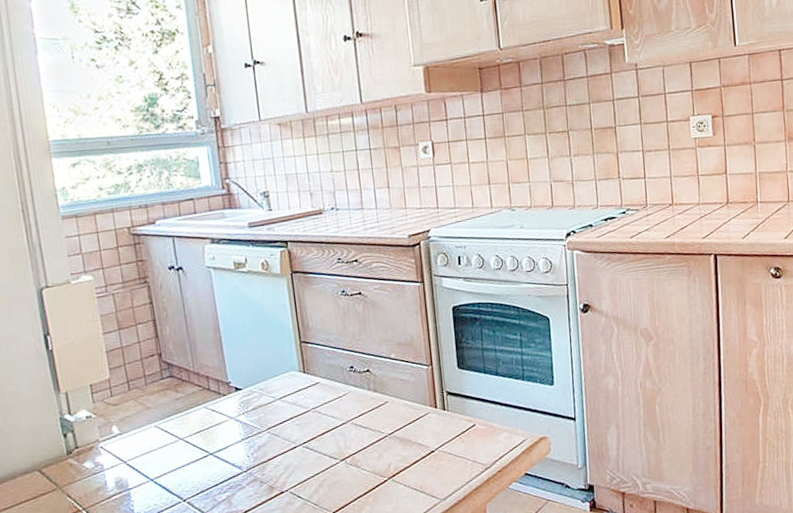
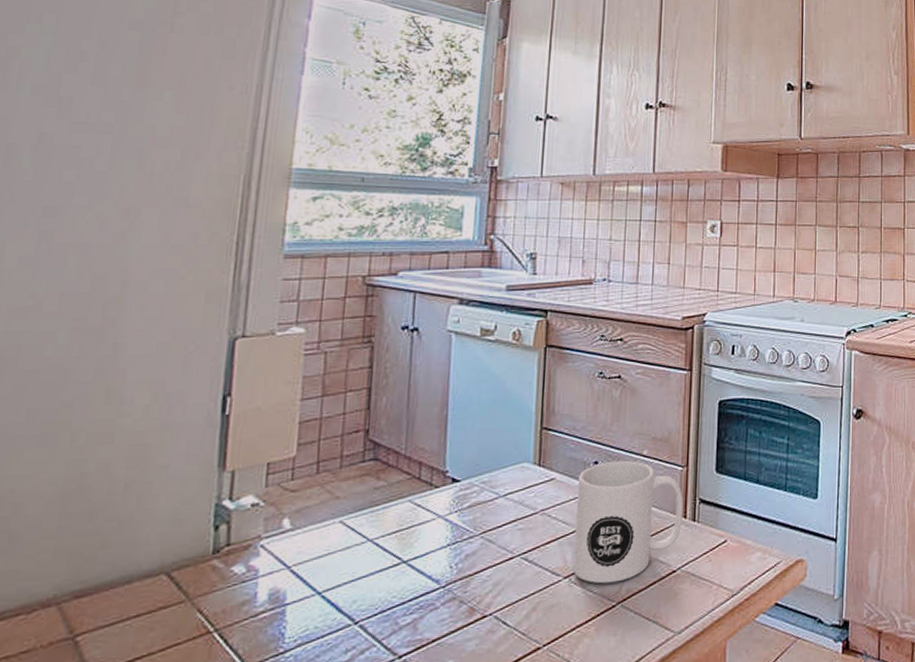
mug: none [338,363,434,464] -> present [572,460,684,584]

